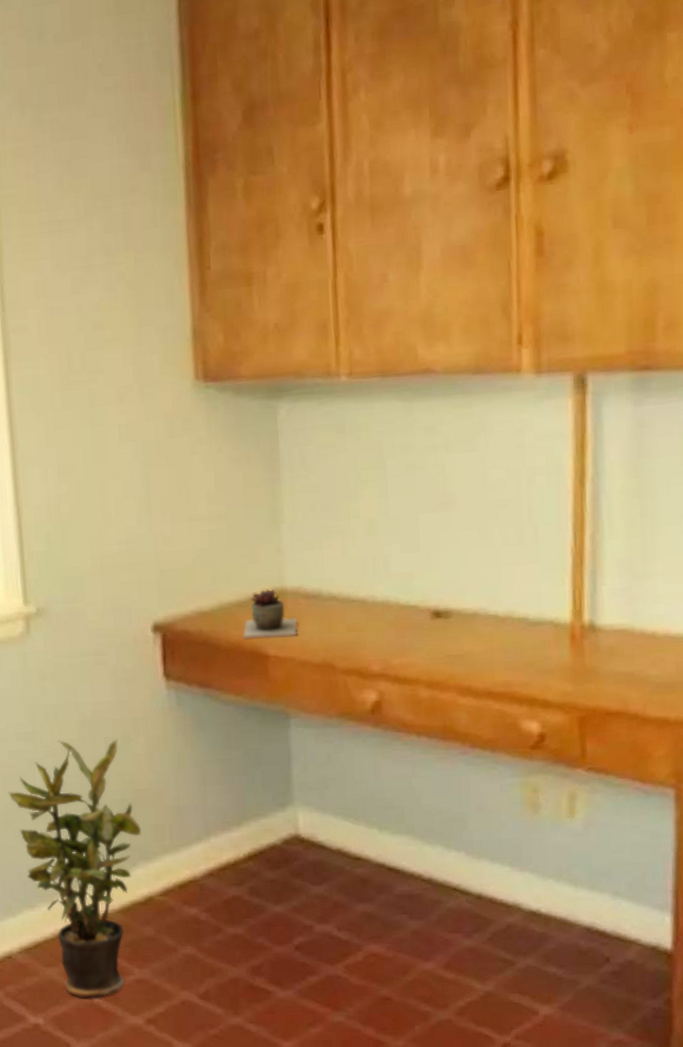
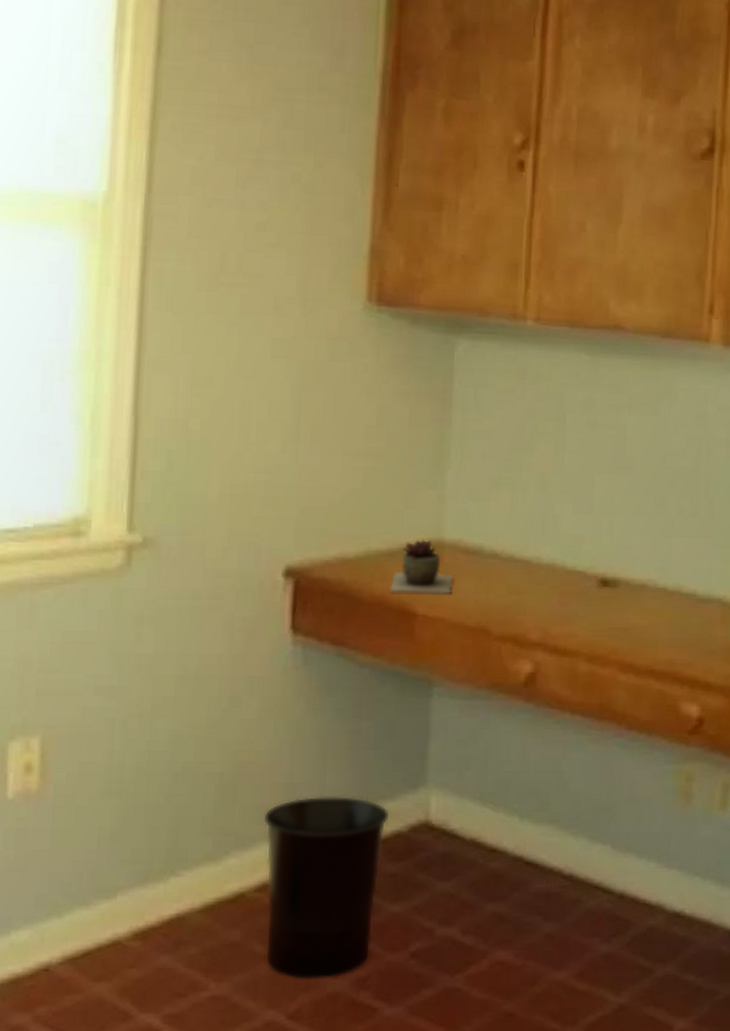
potted plant: present [8,739,142,999] -> none [74,698,241,1022]
waste bin: none [160,815,264,966] -> present [263,795,390,979]

